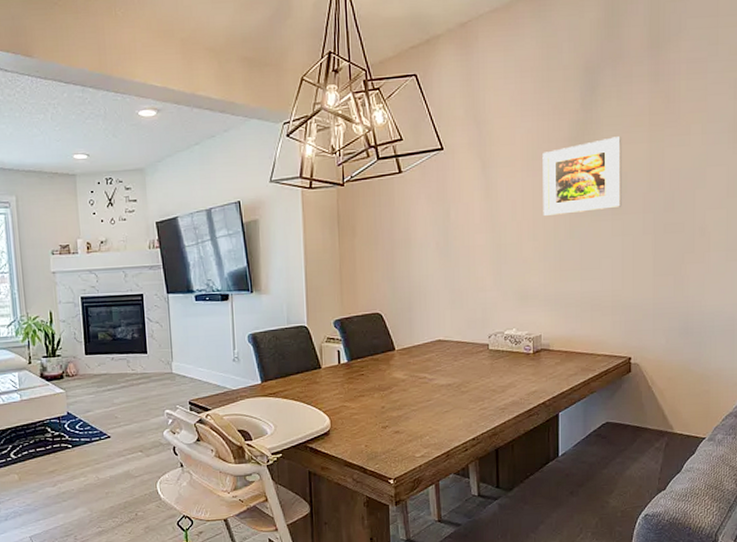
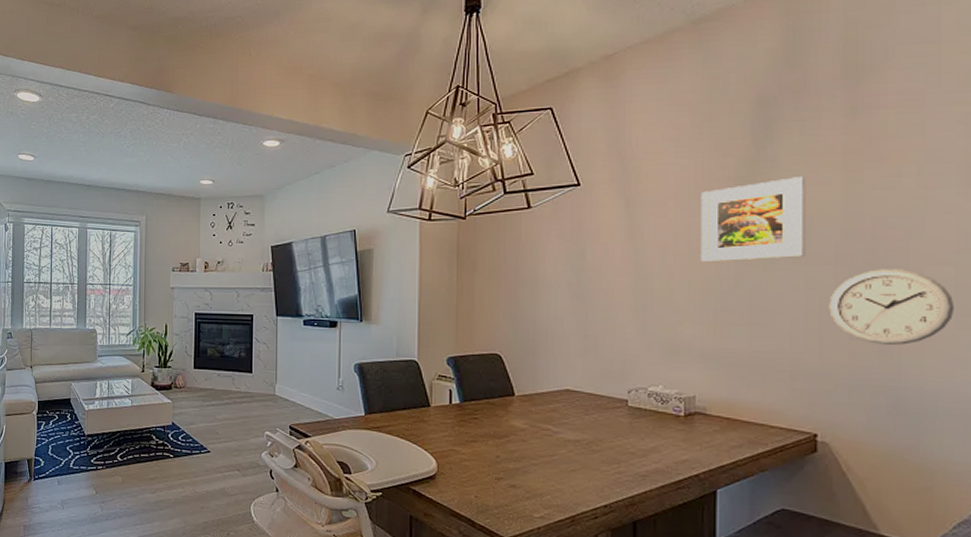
wall clock: none [639,214,726,278] -> present [828,269,955,345]

